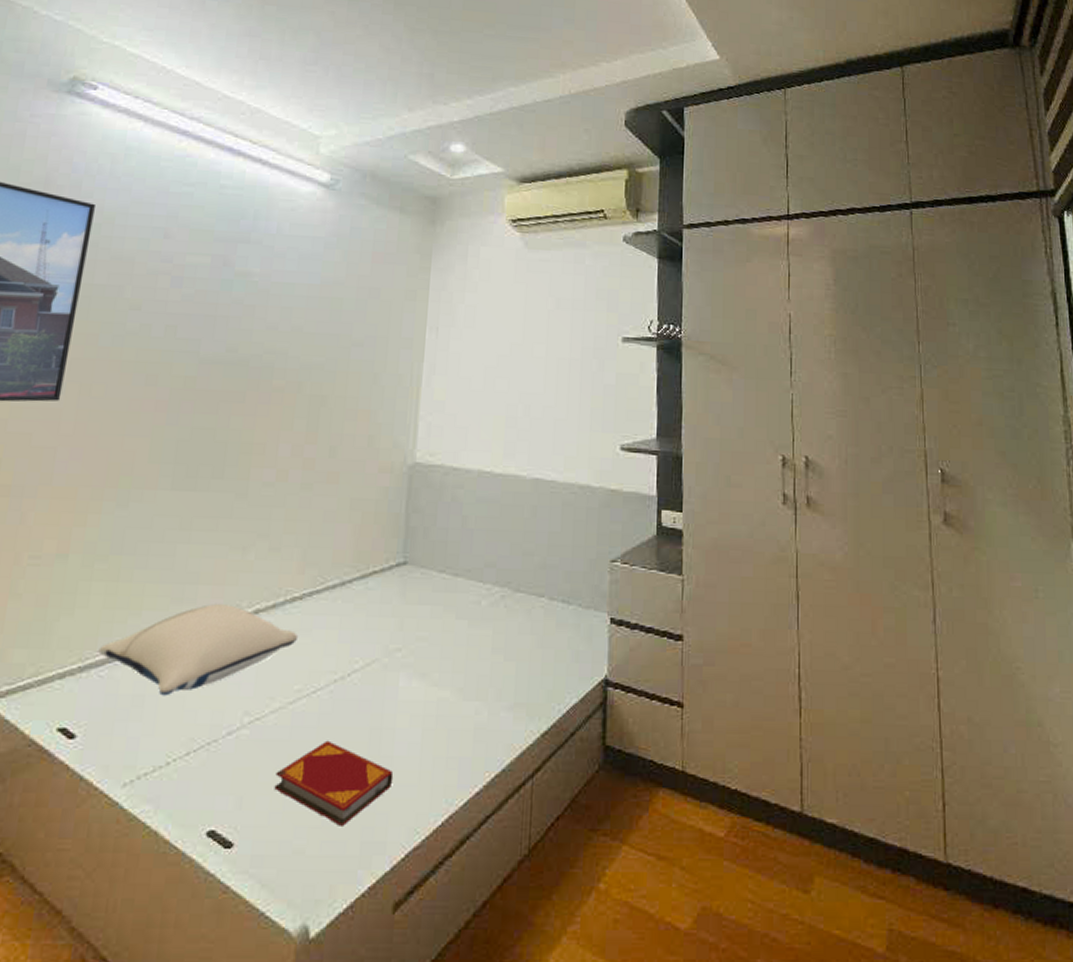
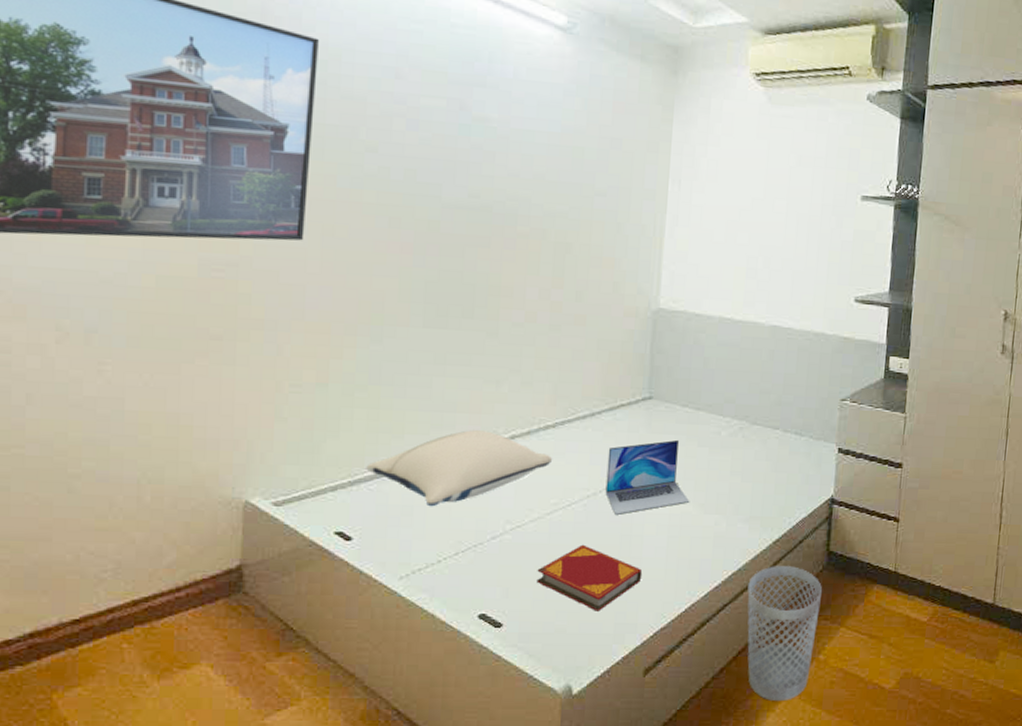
laptop: none [354,611,448,703] -> present [605,439,690,515]
wastebasket: none [513,765,599,948] -> present [747,566,822,702]

